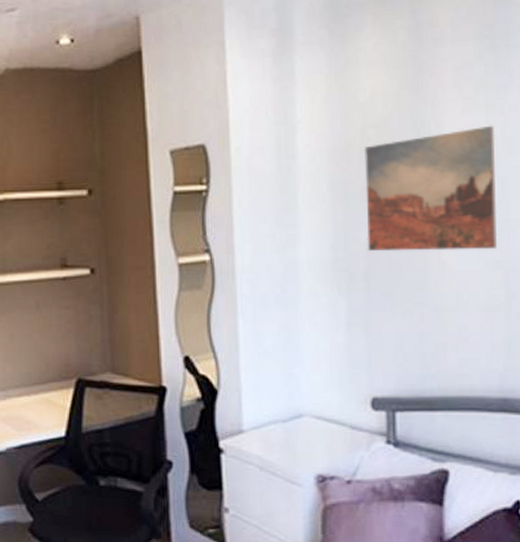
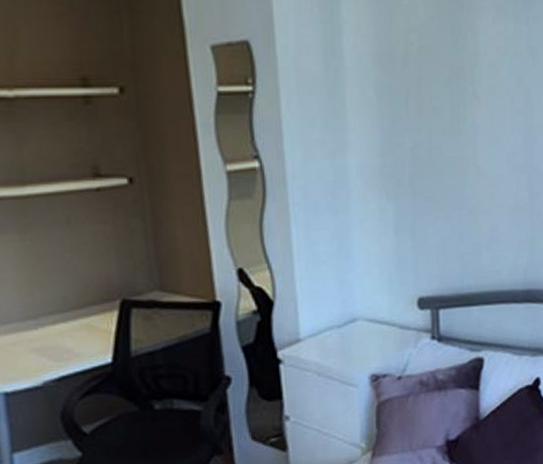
wall art: present [364,125,498,252] -> none [407,35,523,157]

